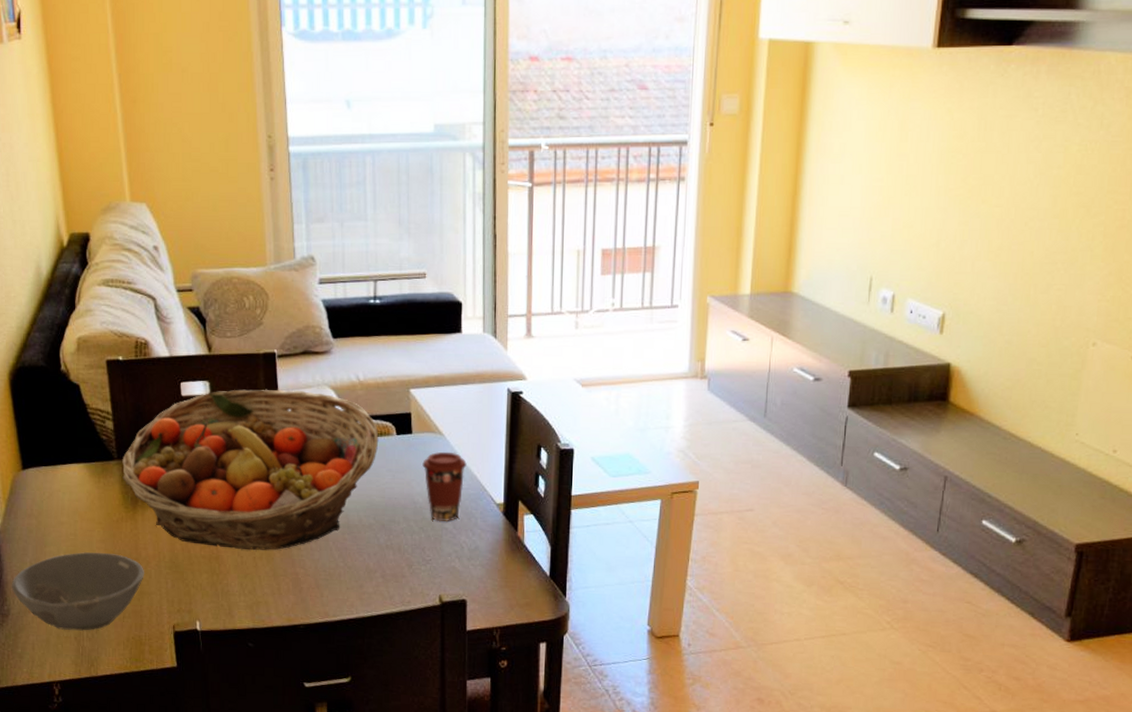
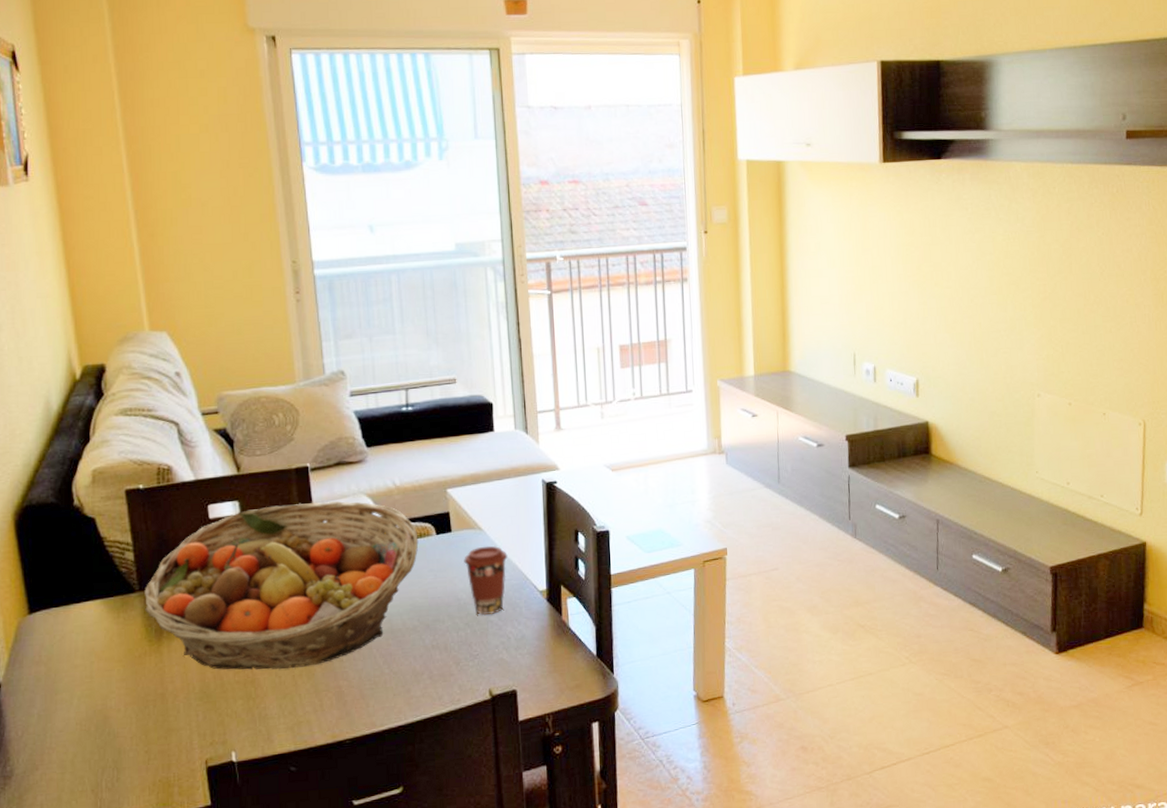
bowl: present [11,552,144,631] -> none [15,692,172,784]

